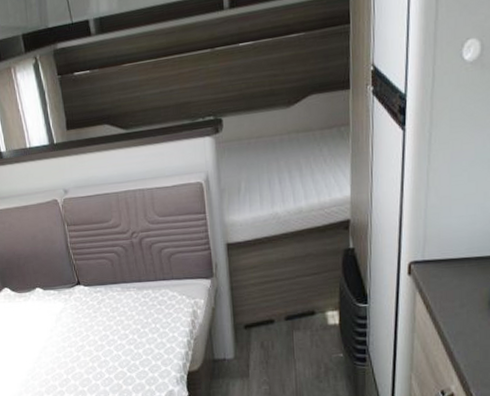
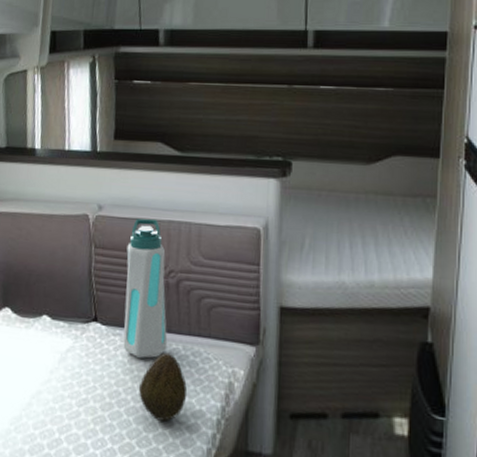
water bottle: none [94,191,140,306] -> present [123,219,168,359]
fruit: none [122,297,162,350] -> present [139,352,188,422]

